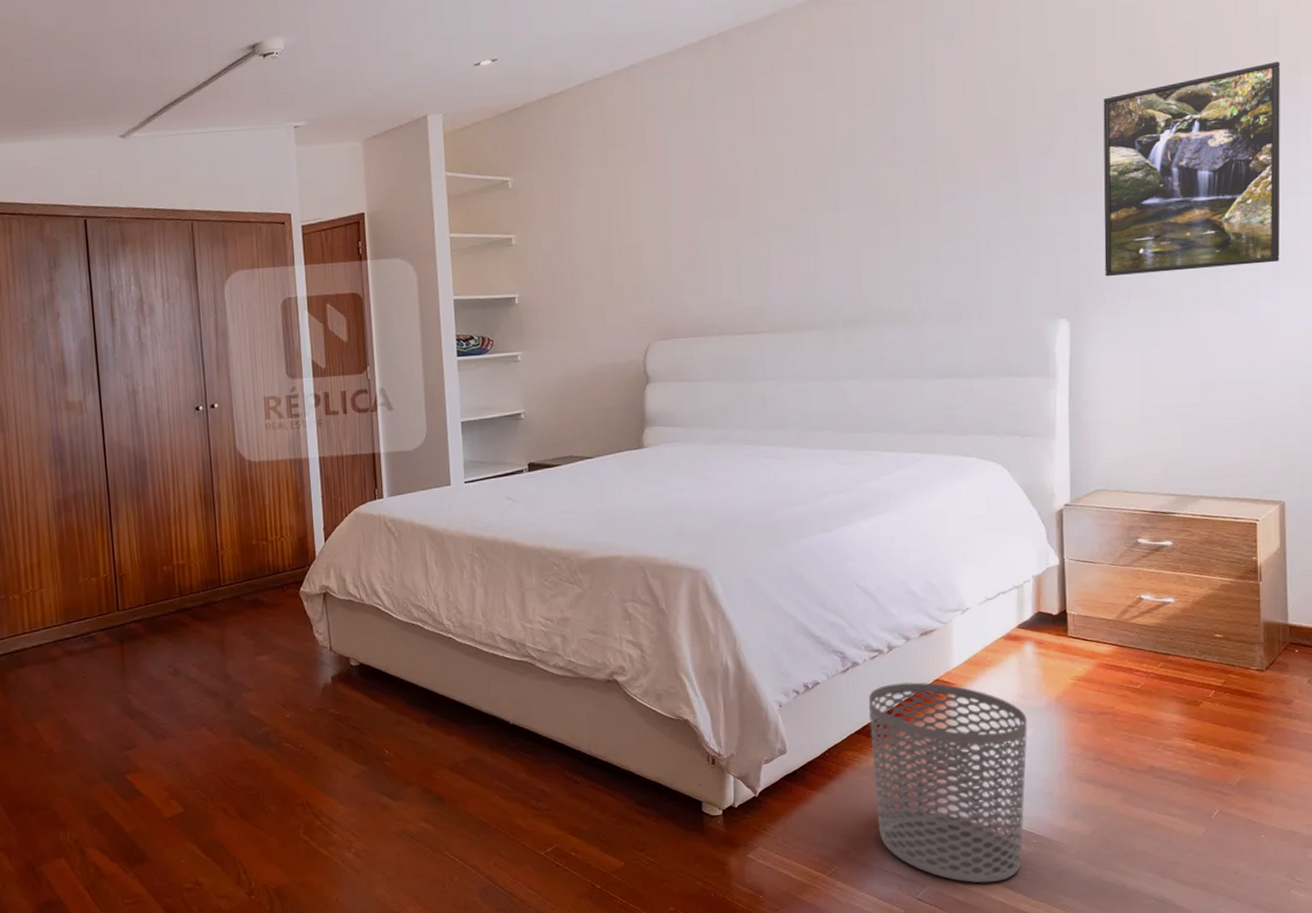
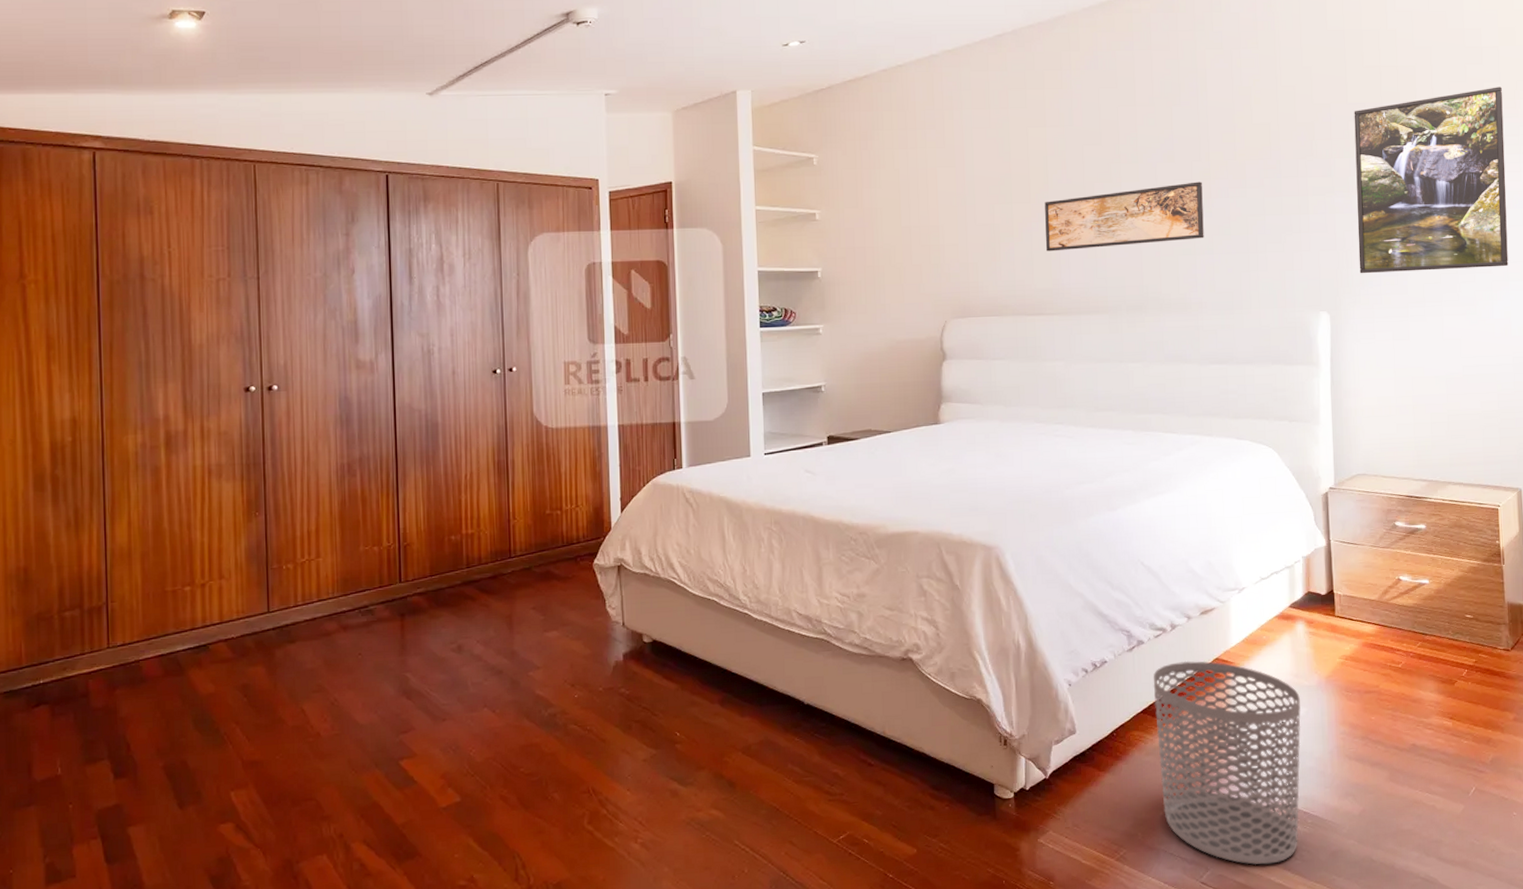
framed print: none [754,185,929,267] -> present [1045,181,1204,252]

